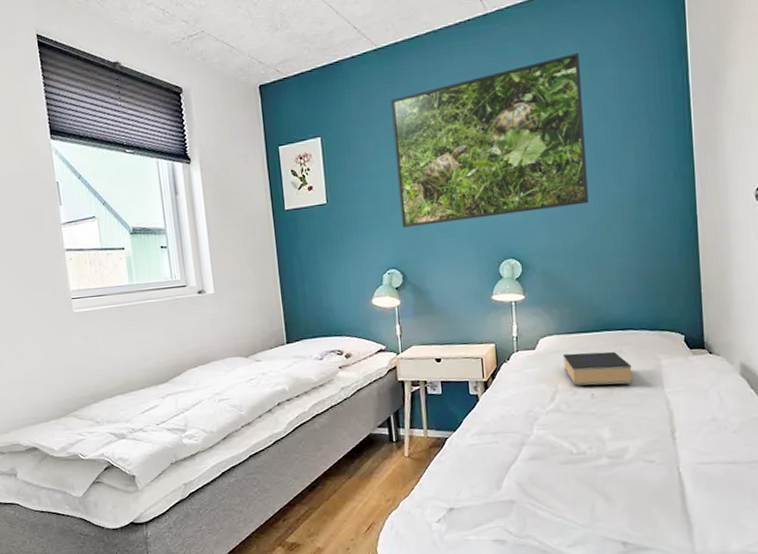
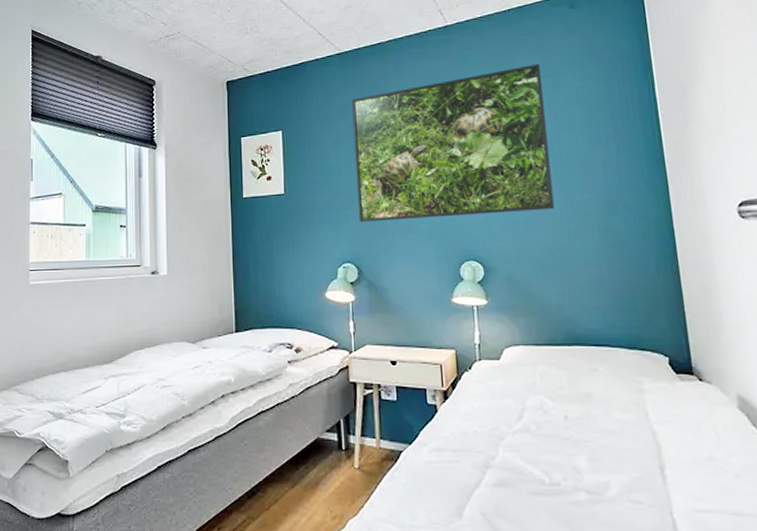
book: present [562,351,633,387] -> none [530,367,612,409]

